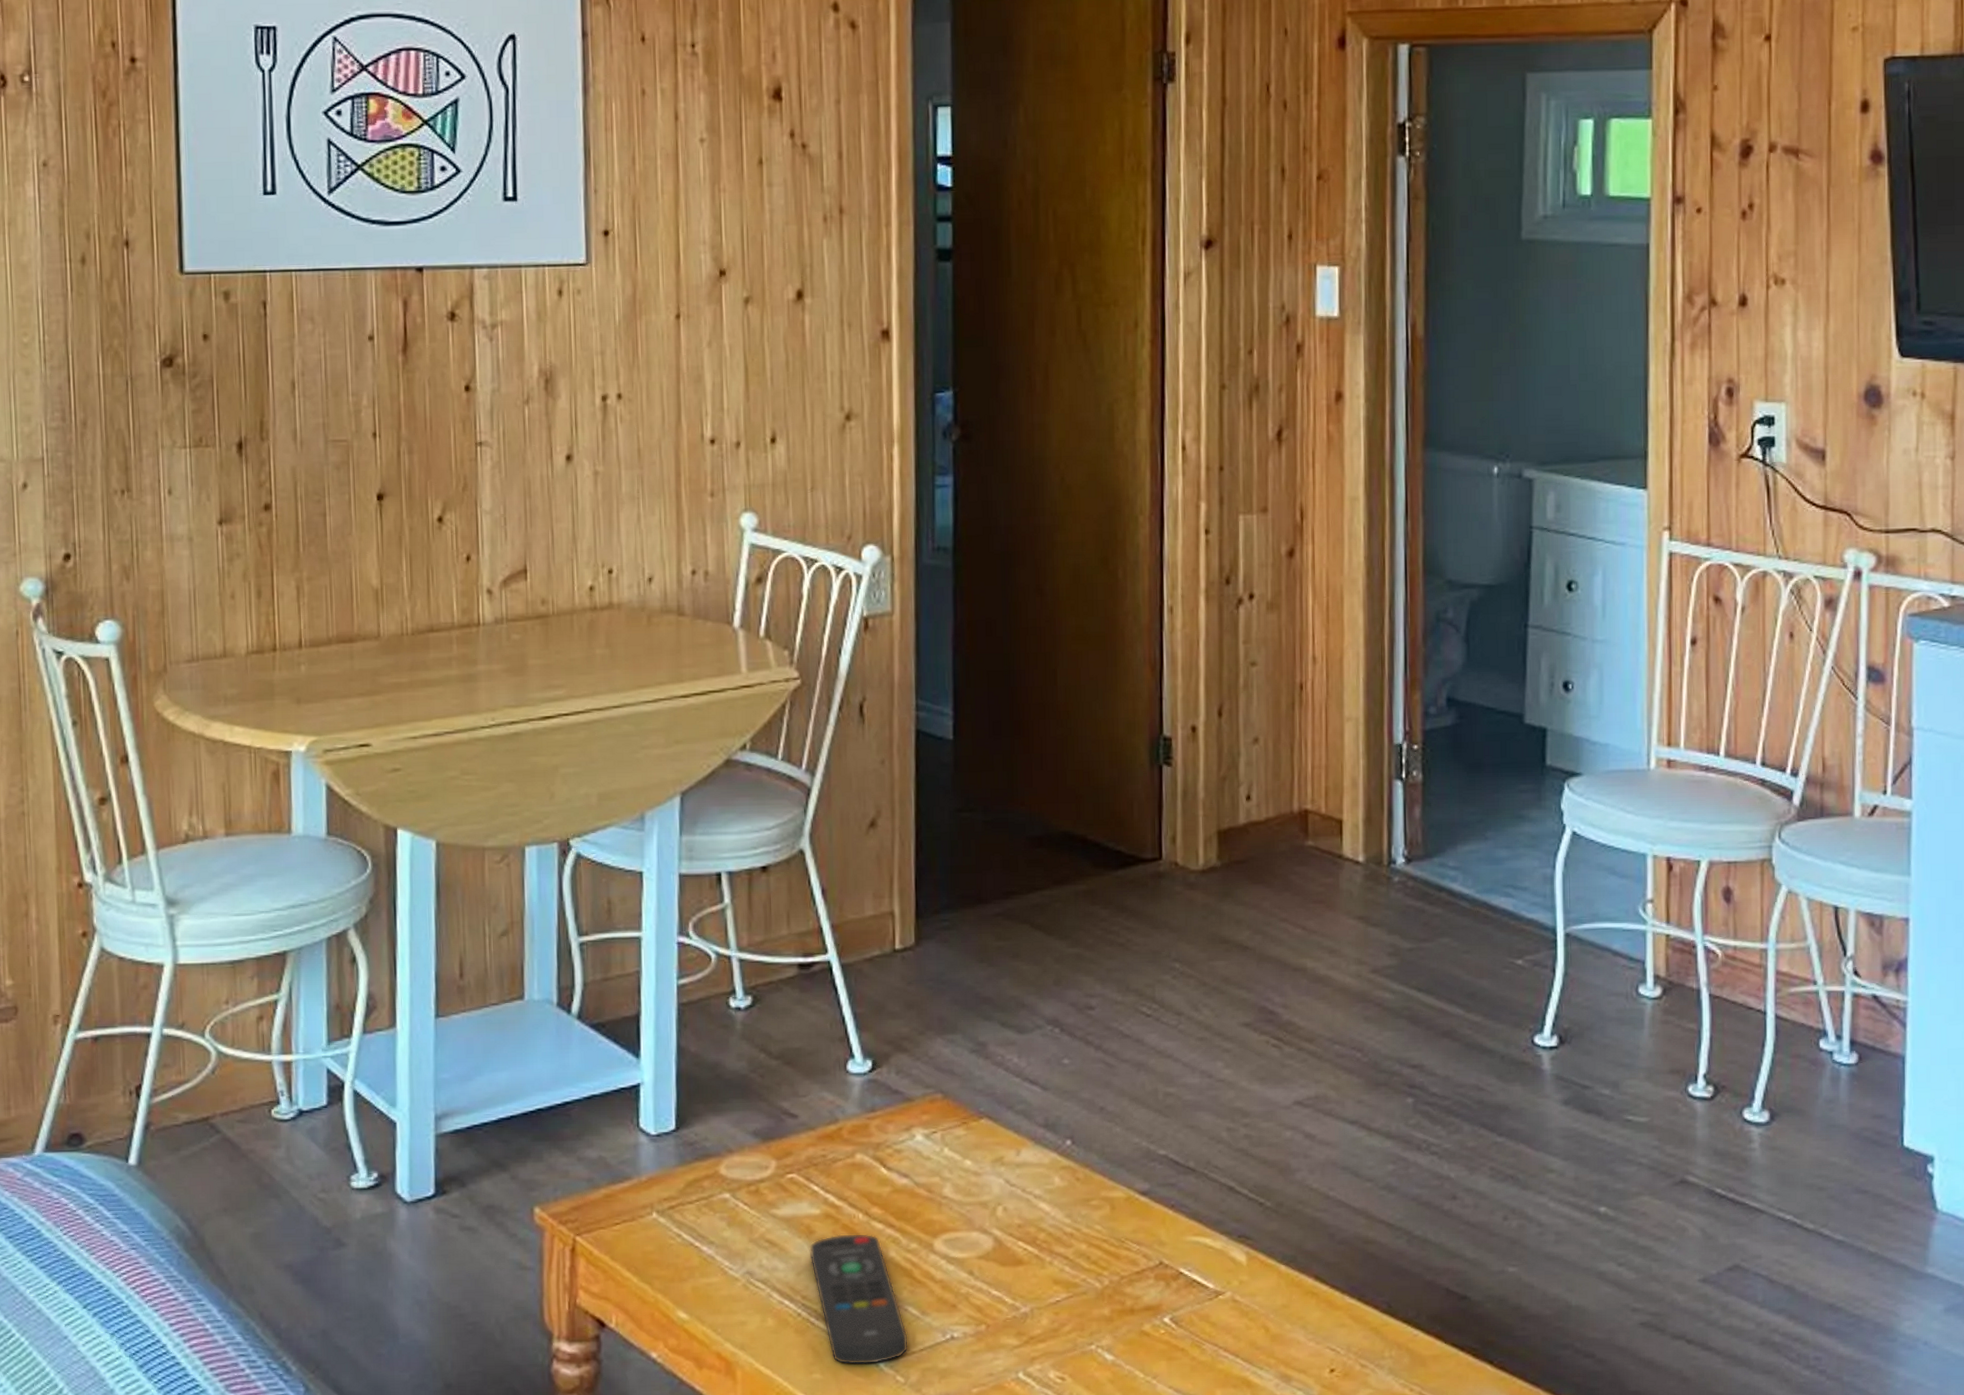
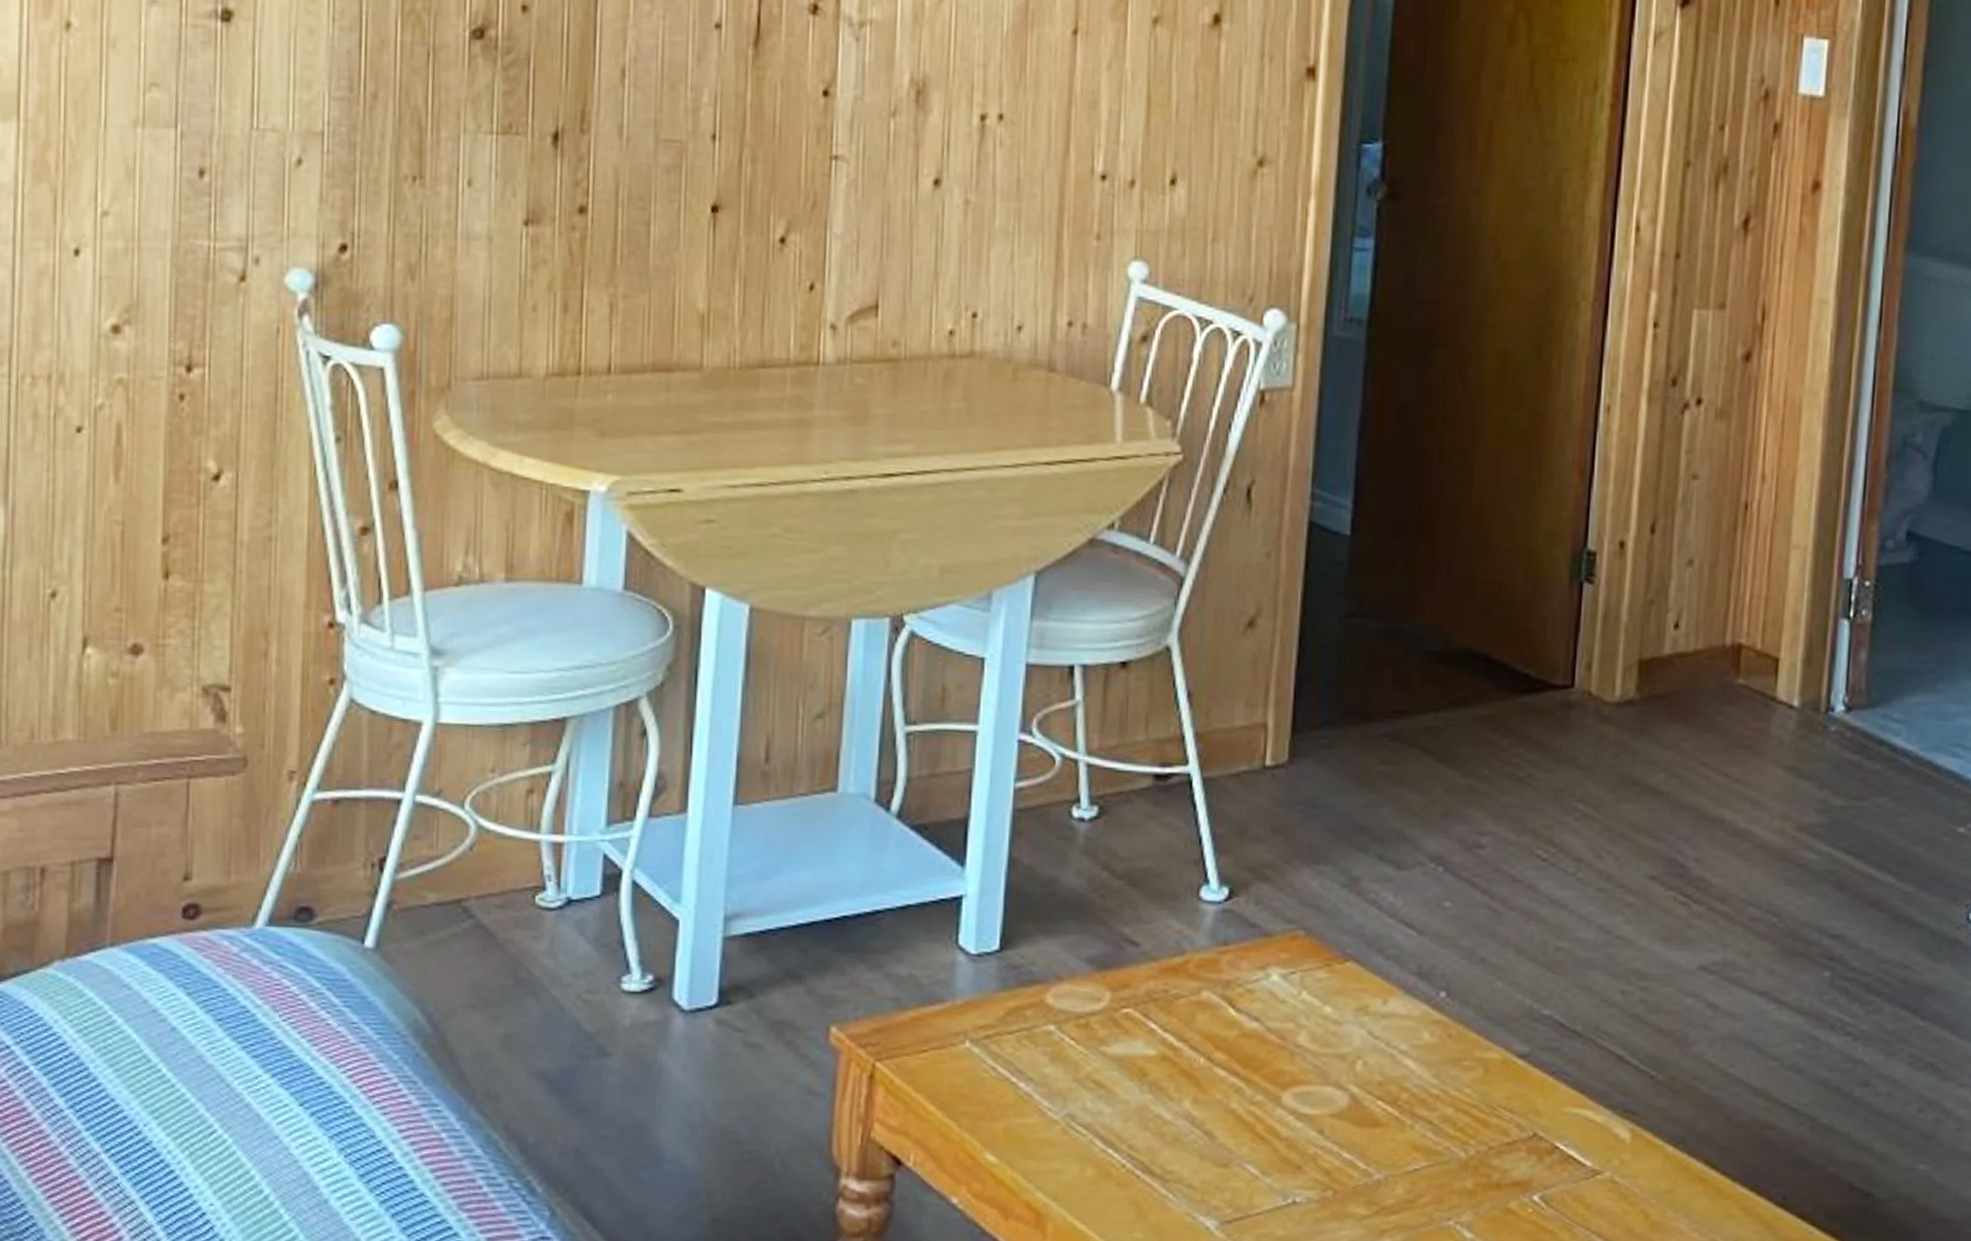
remote control: present [809,1233,909,1365] -> none [1140,1078,1245,1227]

